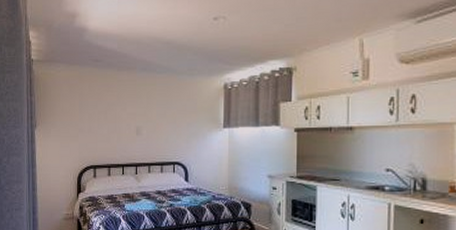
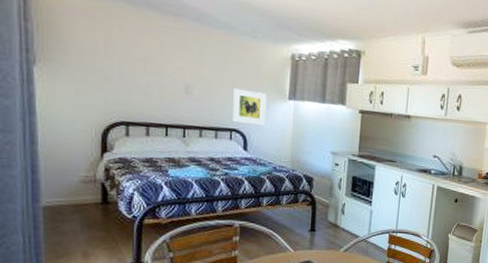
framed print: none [175,124,203,155] -> present [232,88,267,125]

